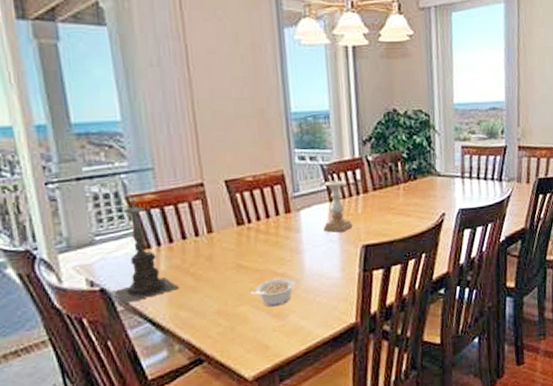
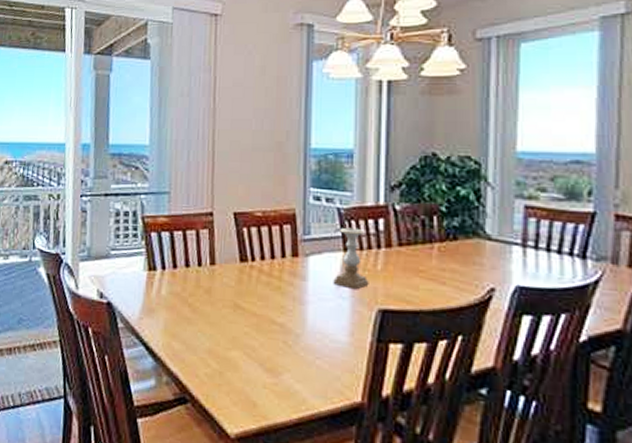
candle holder: present [113,197,180,304] -> none [117,218,176,322]
legume: present [250,277,295,307] -> none [244,327,293,360]

